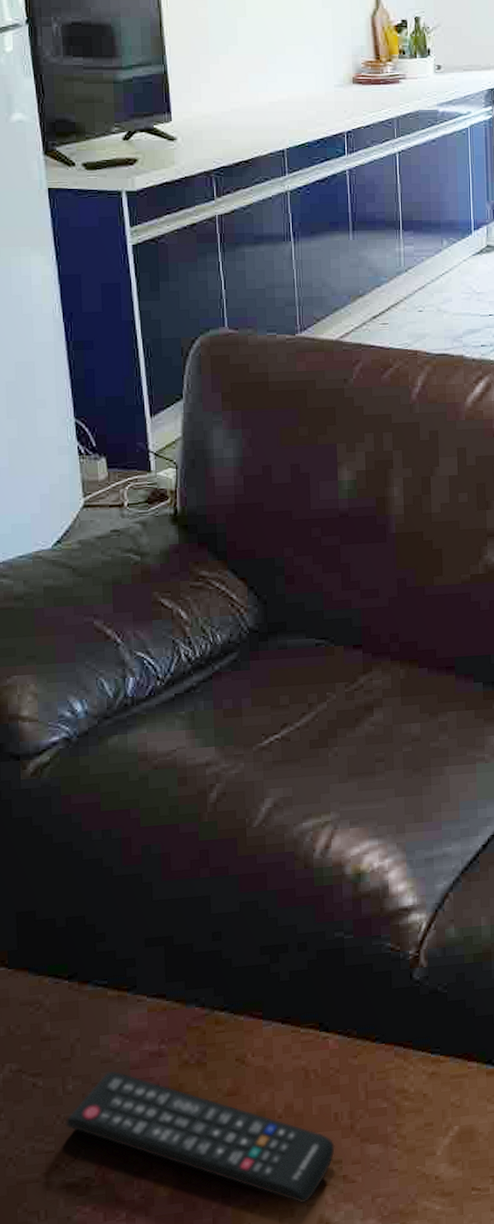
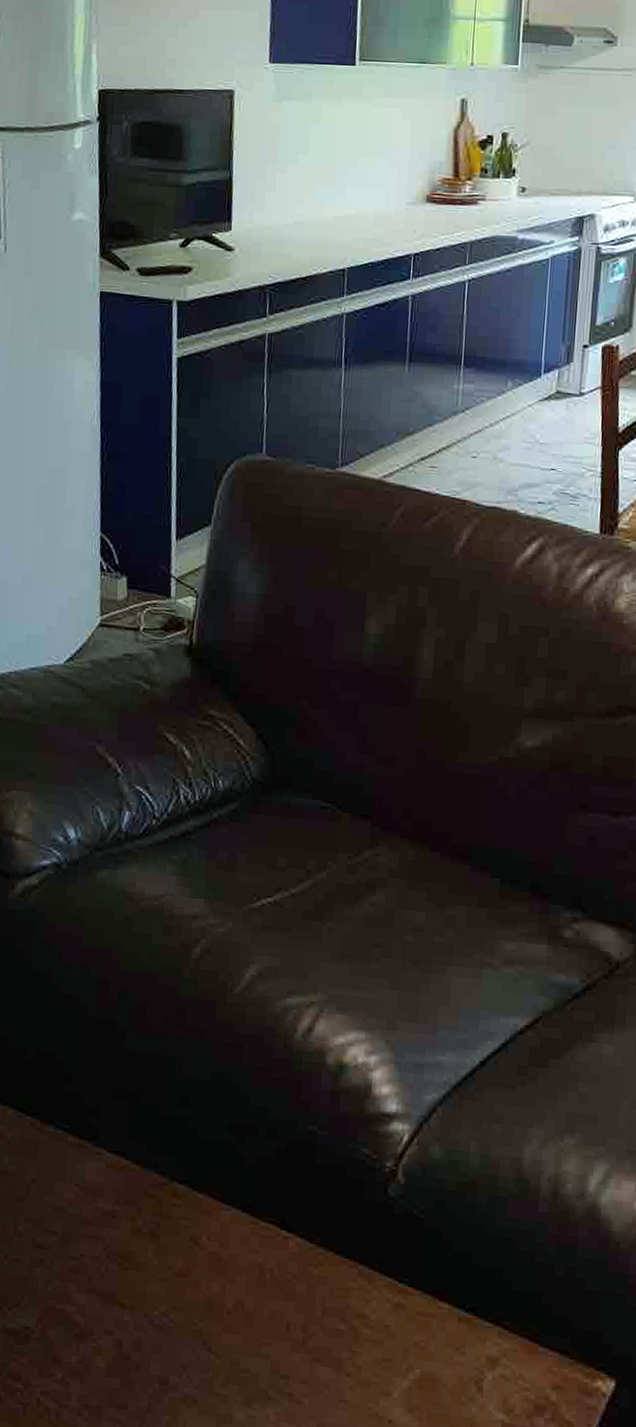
remote control: present [65,1071,335,1204] -> none [12,1220,284,1413]

